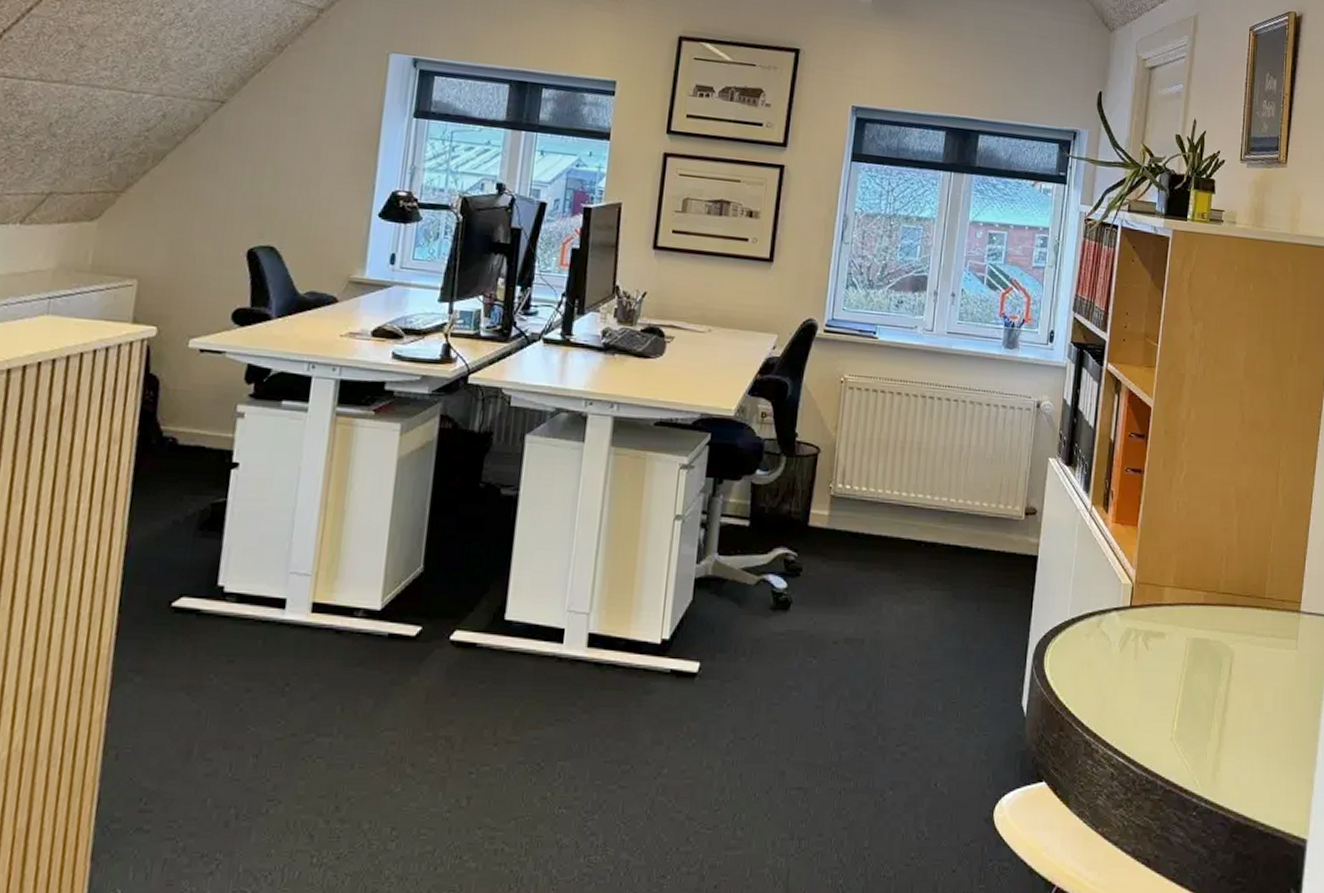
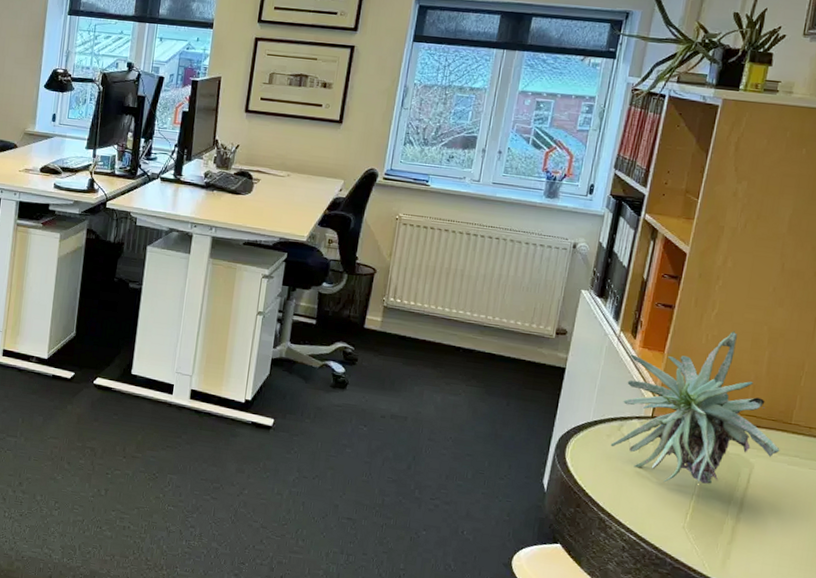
plant: none [1090,495,1257,686] -> present [610,331,780,484]

